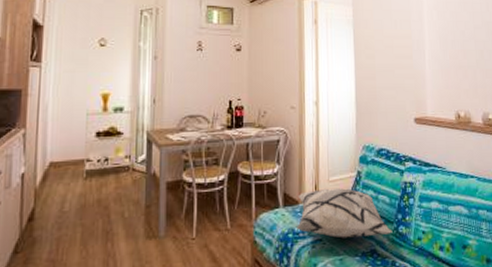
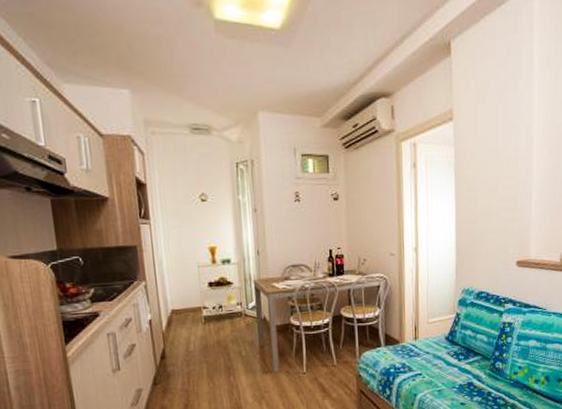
decorative pillow: present [297,188,393,238] -> none [398,328,489,373]

